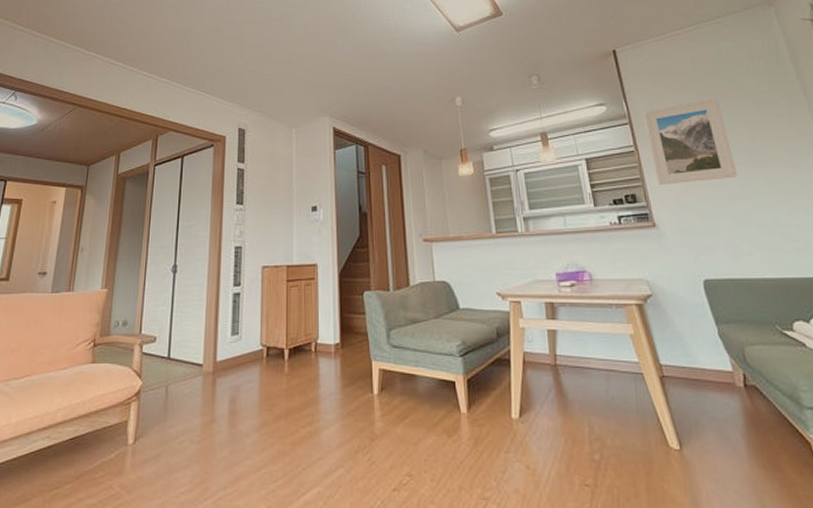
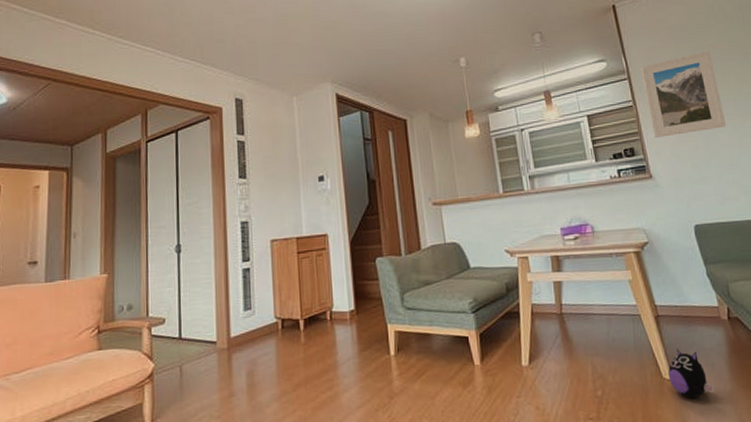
plush toy: none [675,415,730,474] -> present [668,349,714,399]

